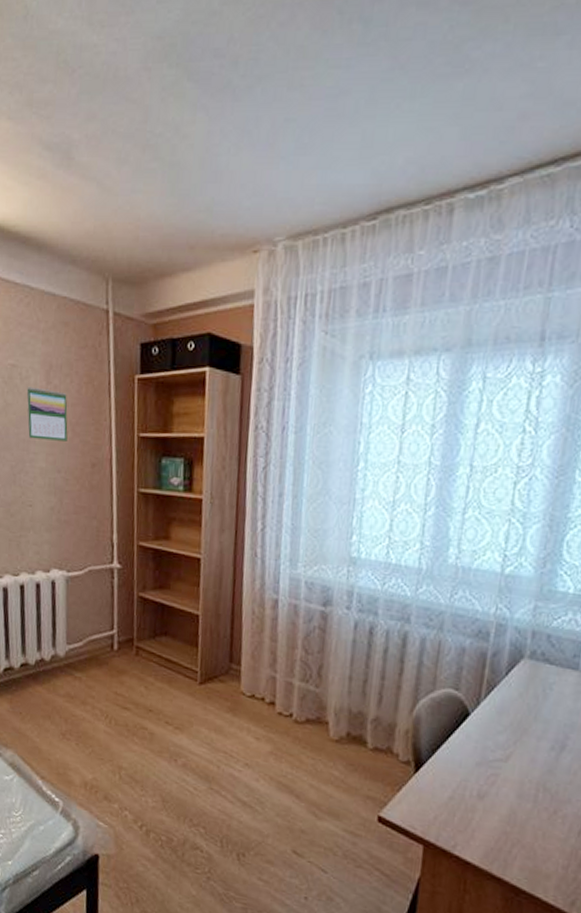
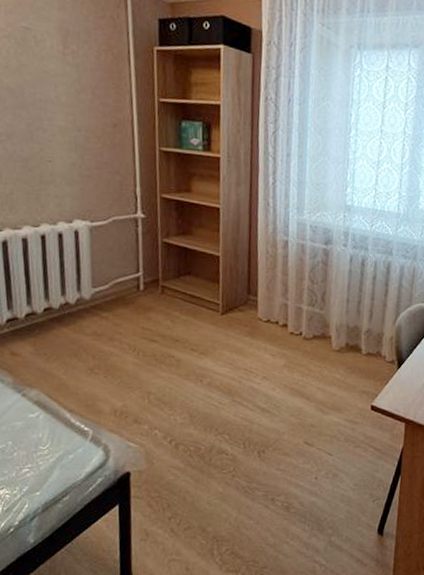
calendar: present [26,386,68,441] -> none [42,49,88,103]

